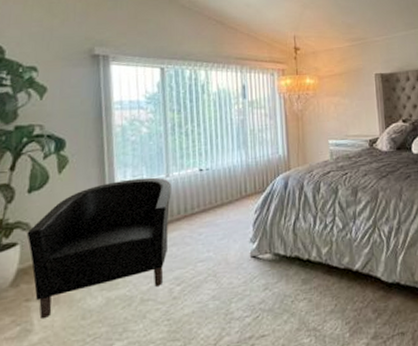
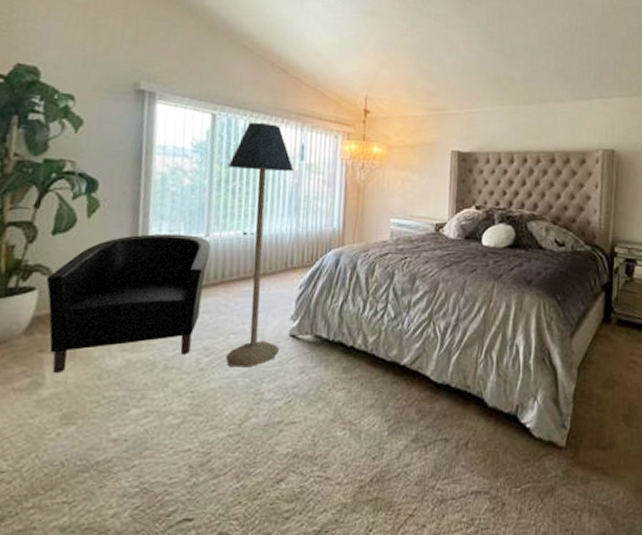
floor lamp: none [180,70,244,292] -> present [226,122,294,366]

